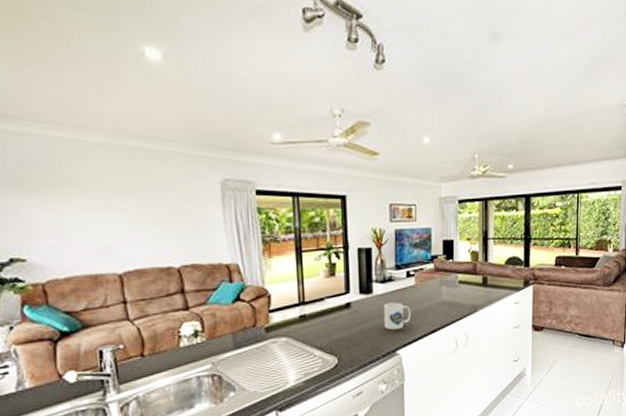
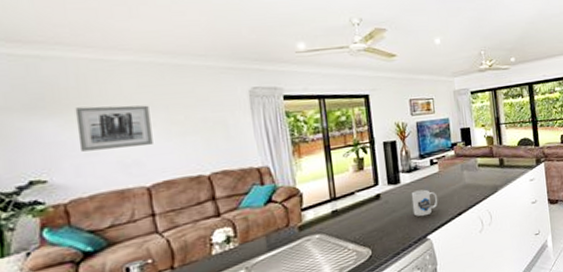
wall art: none [50,188,125,233] -> present [74,105,153,152]

